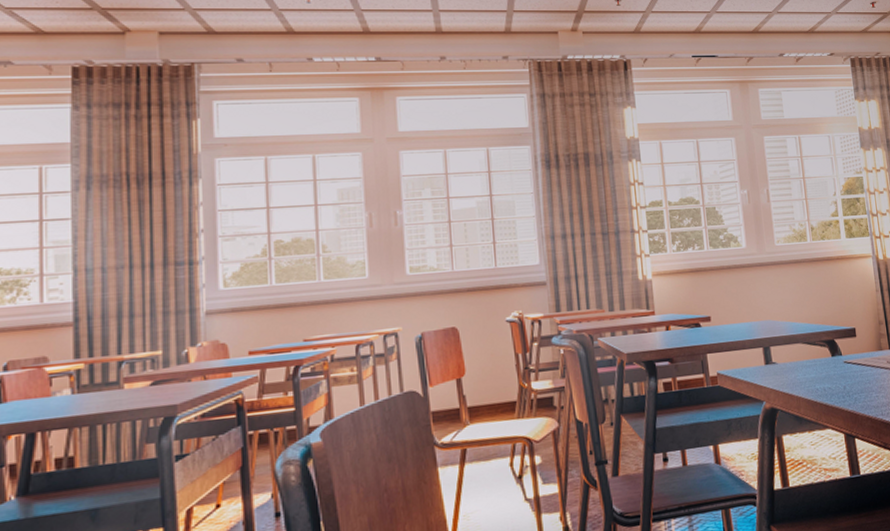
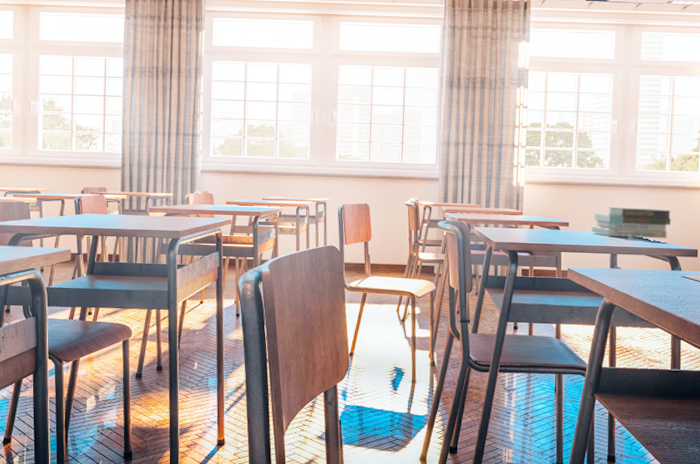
books: none [735,286,823,327] -> present [590,206,672,239]

